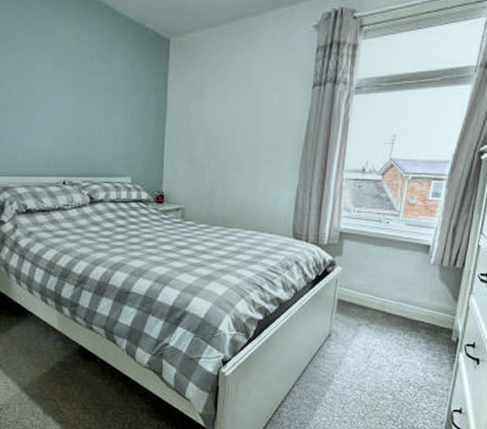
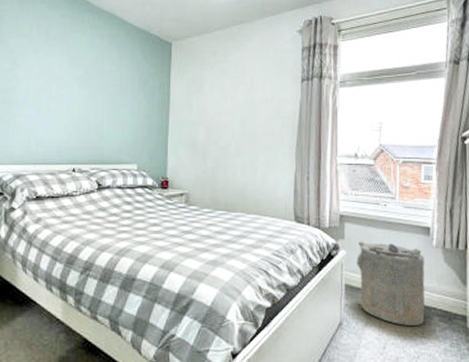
laundry hamper: none [350,258,420,338] -> present [356,241,425,326]

